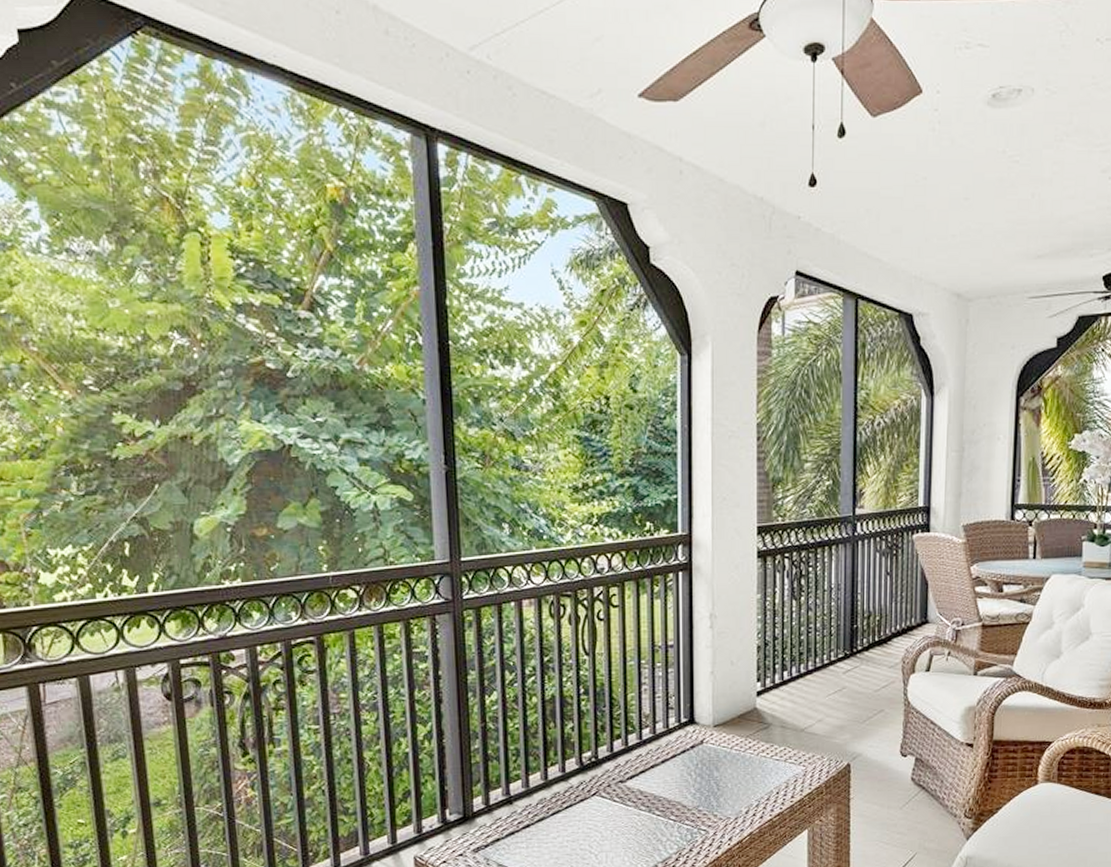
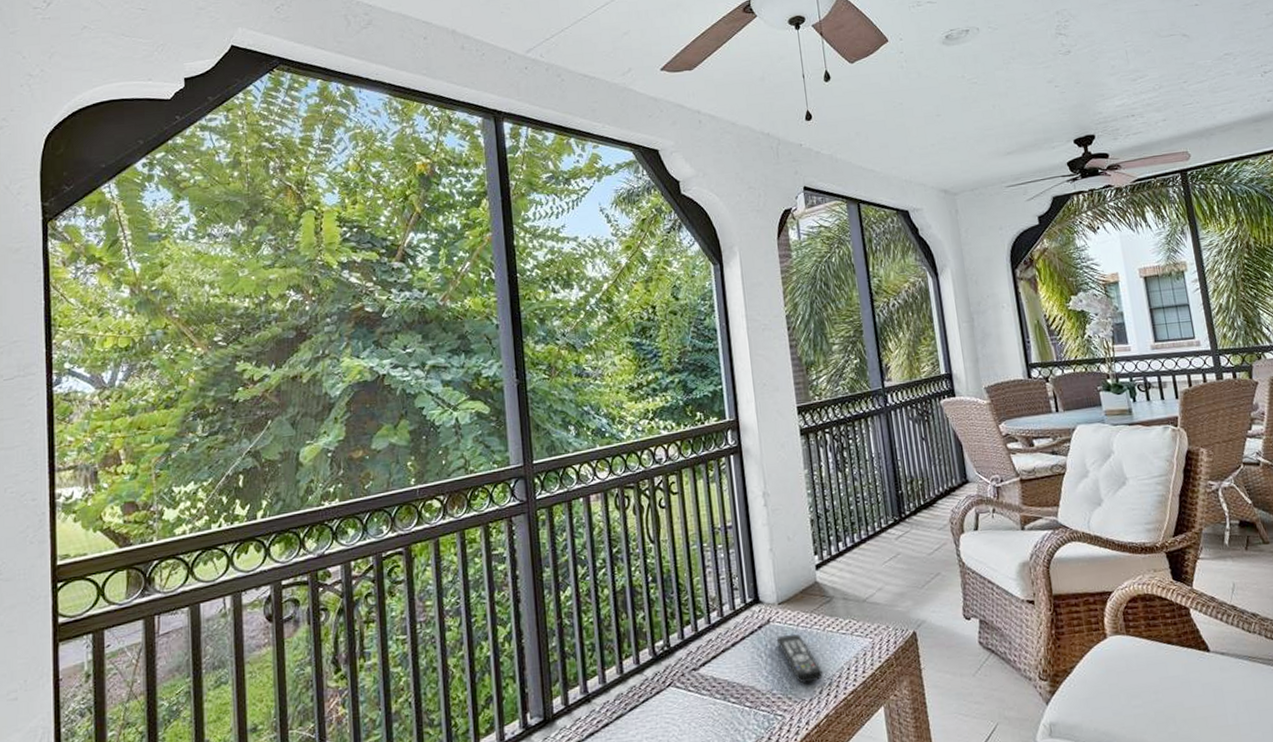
remote control: none [709,757,751,803] -> present [777,634,823,684]

